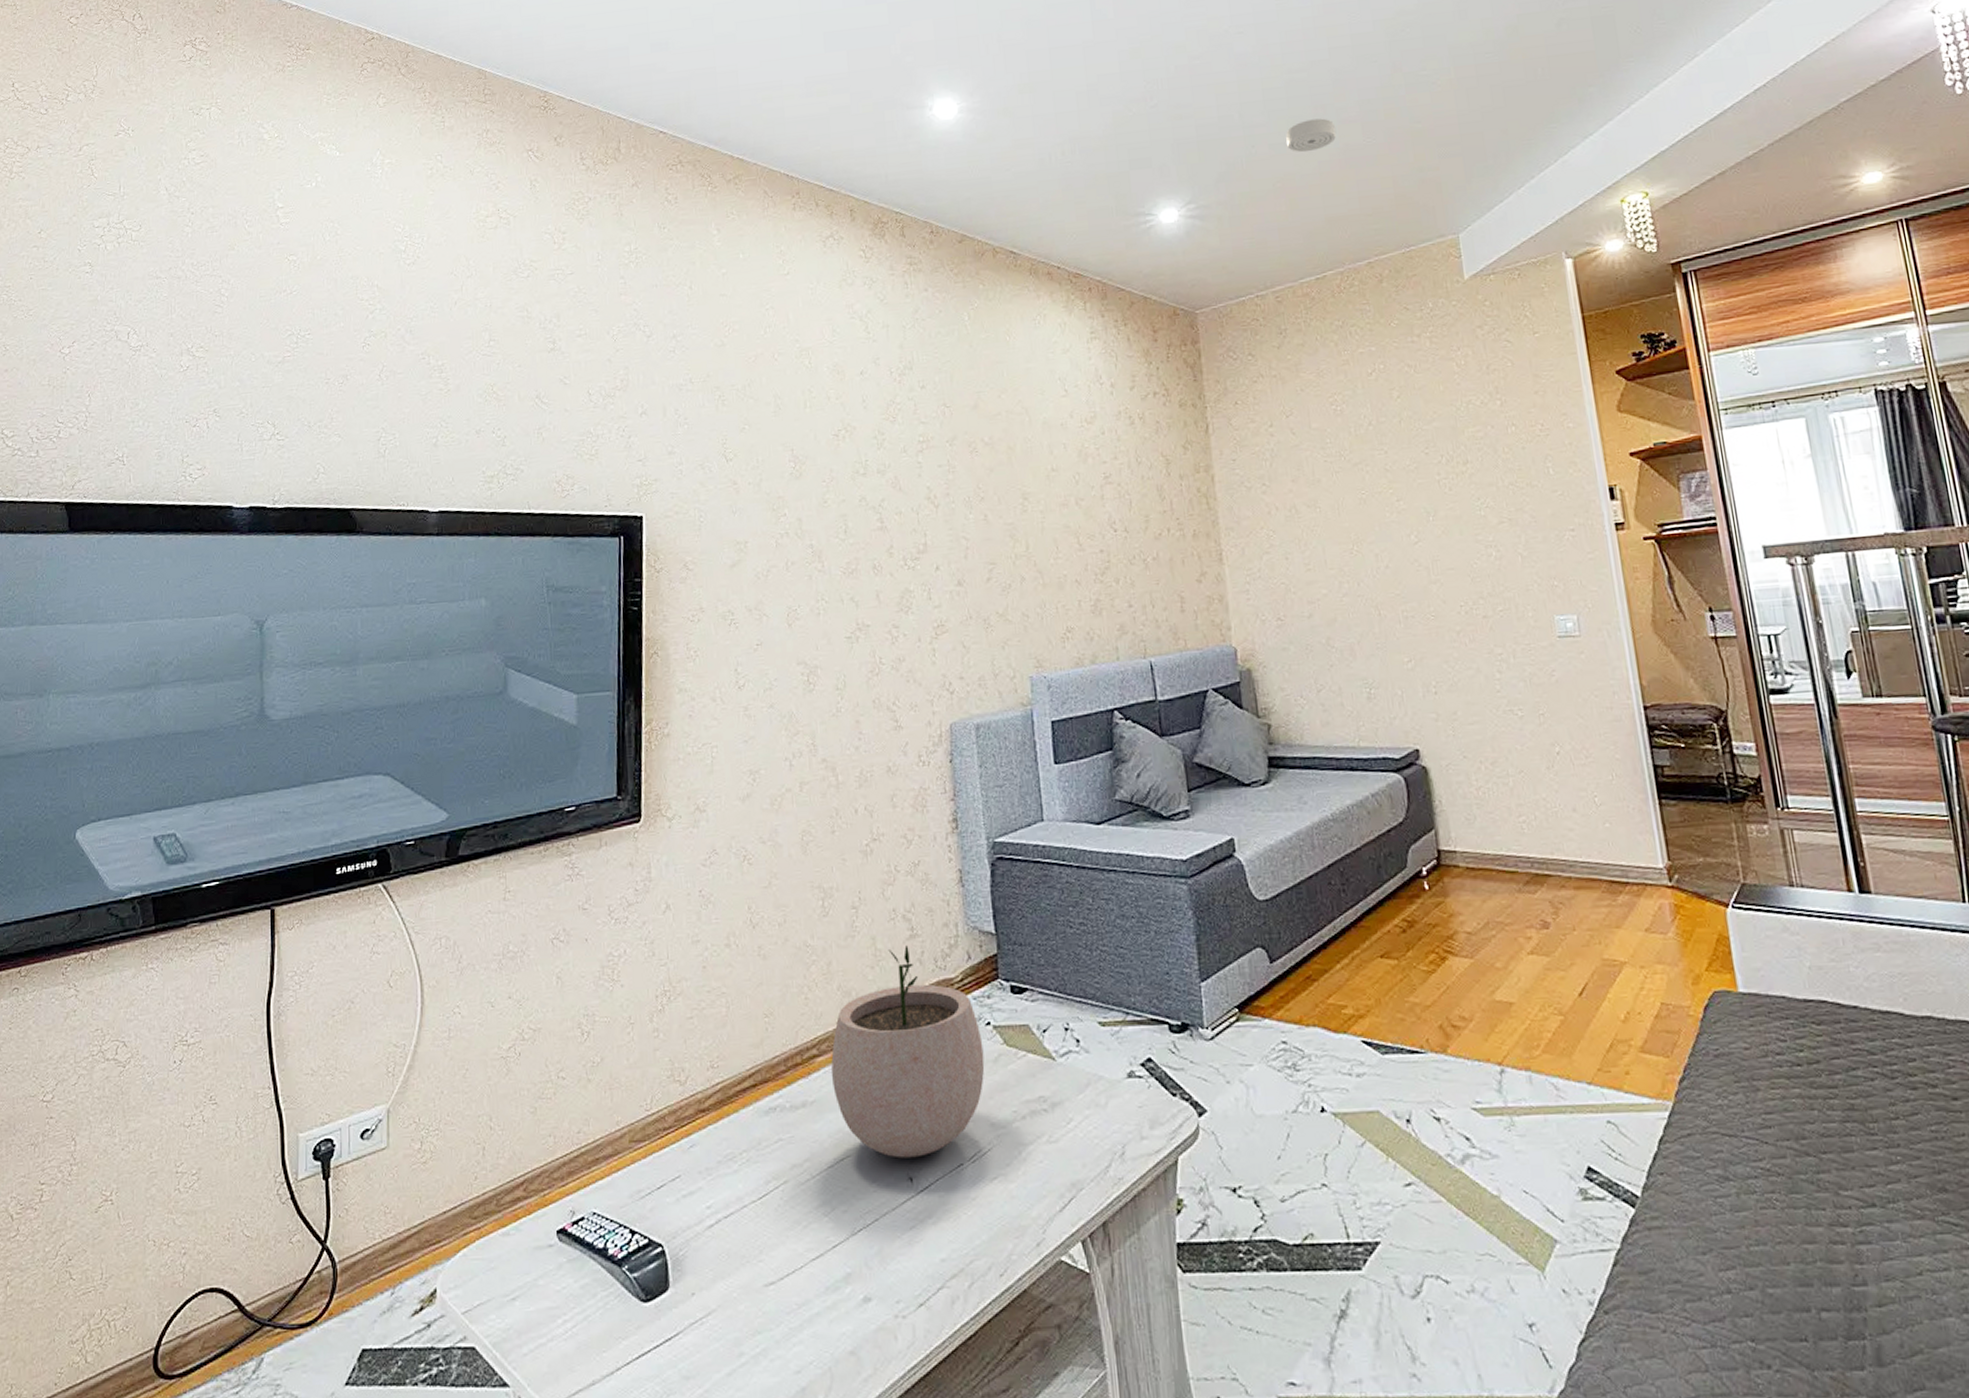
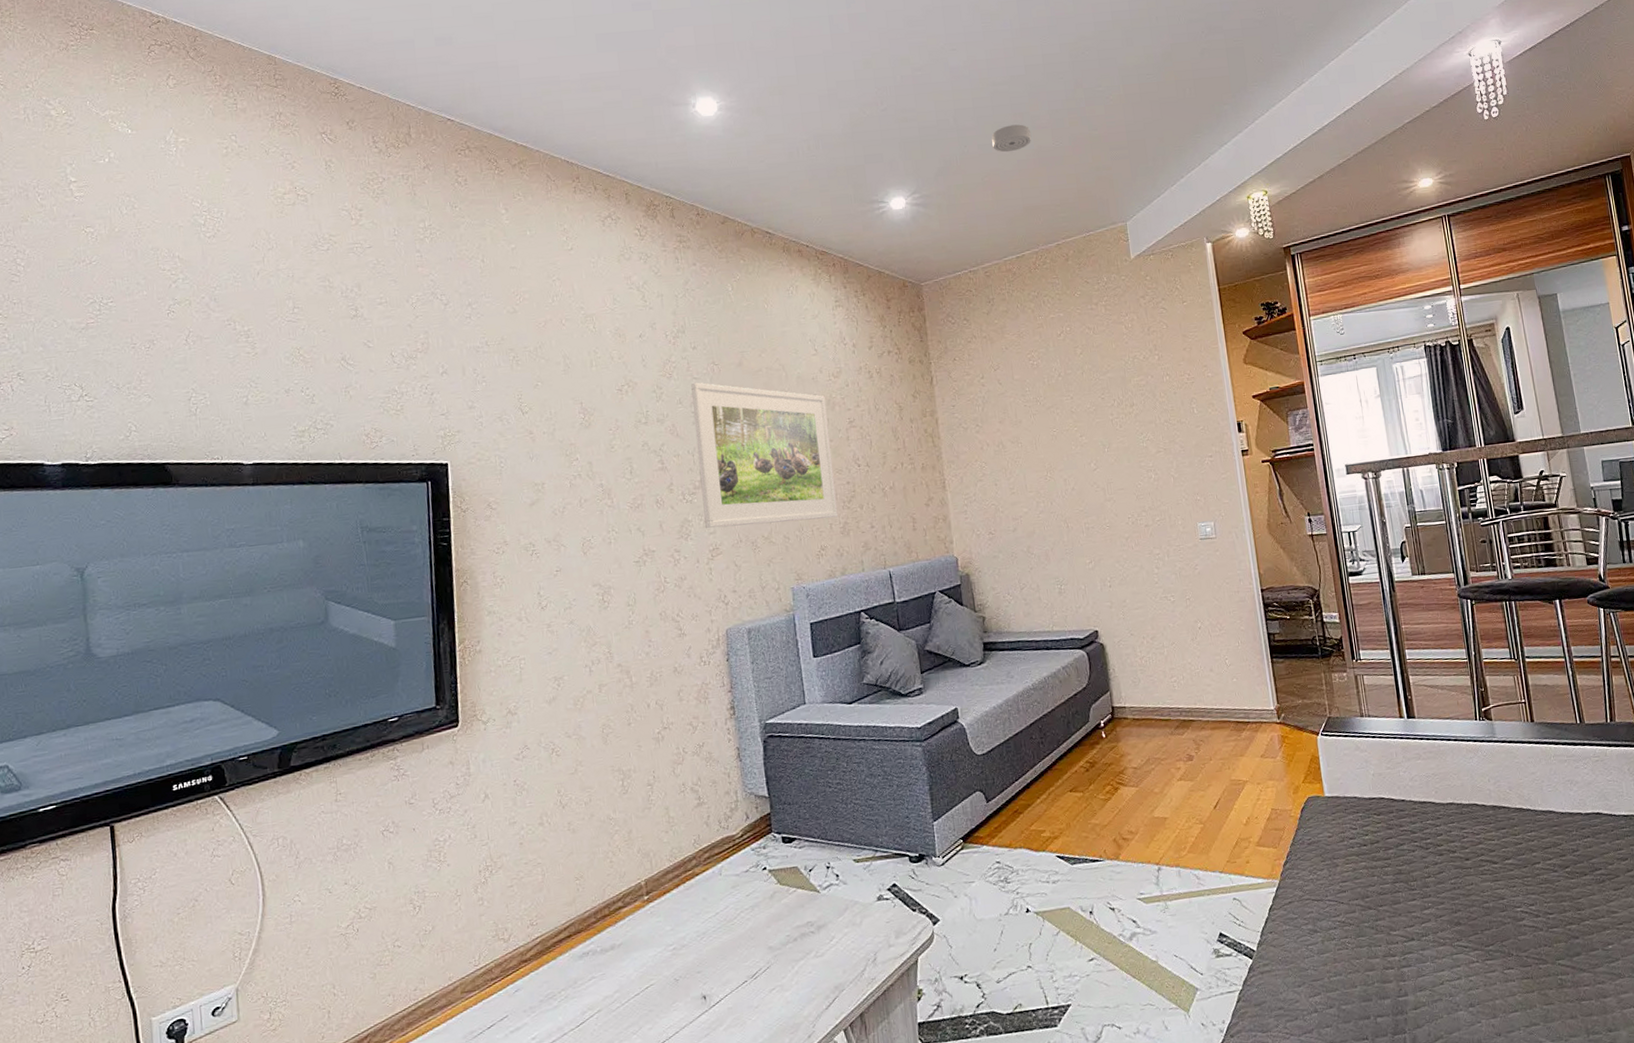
plant pot: present [831,945,985,1158] -> none [634,812,763,982]
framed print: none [918,427,1089,601] -> present [691,382,839,528]

